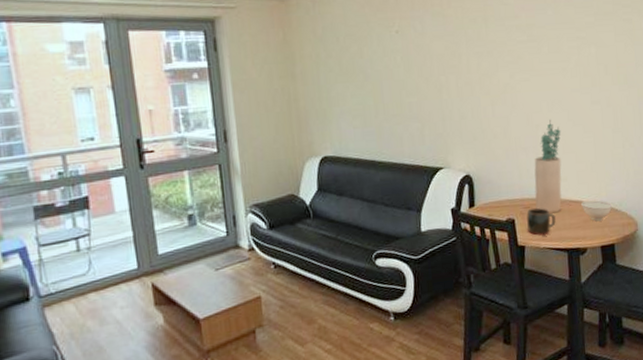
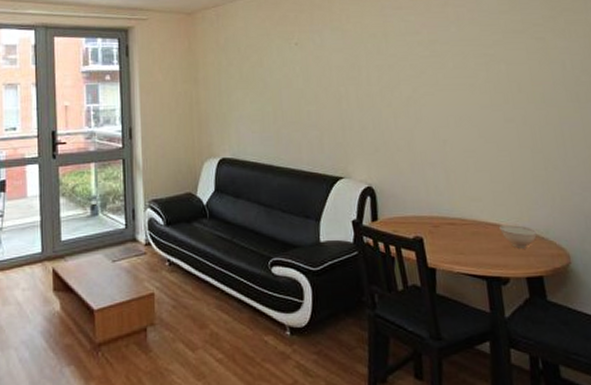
mug: present [526,208,556,236] -> none [436,228,471,260]
vase: present [534,119,562,214] -> none [442,135,477,235]

